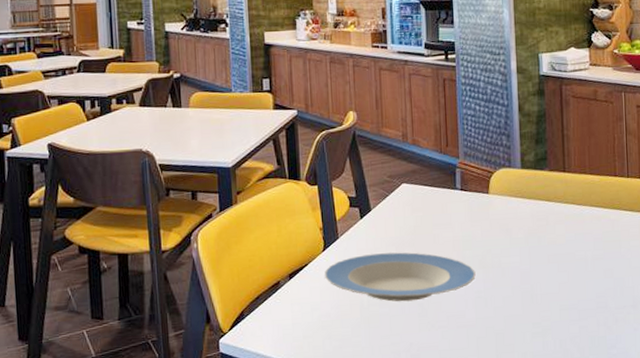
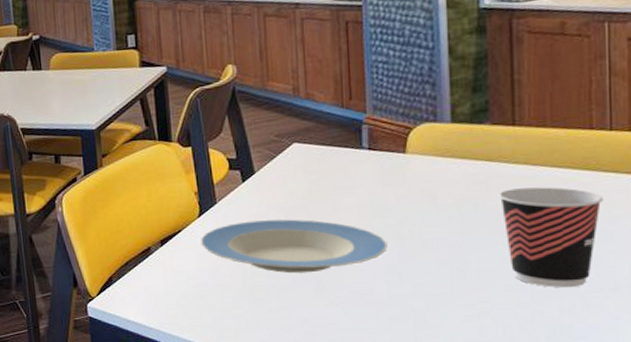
cup: none [555,222,624,307] -> present [498,187,603,289]

